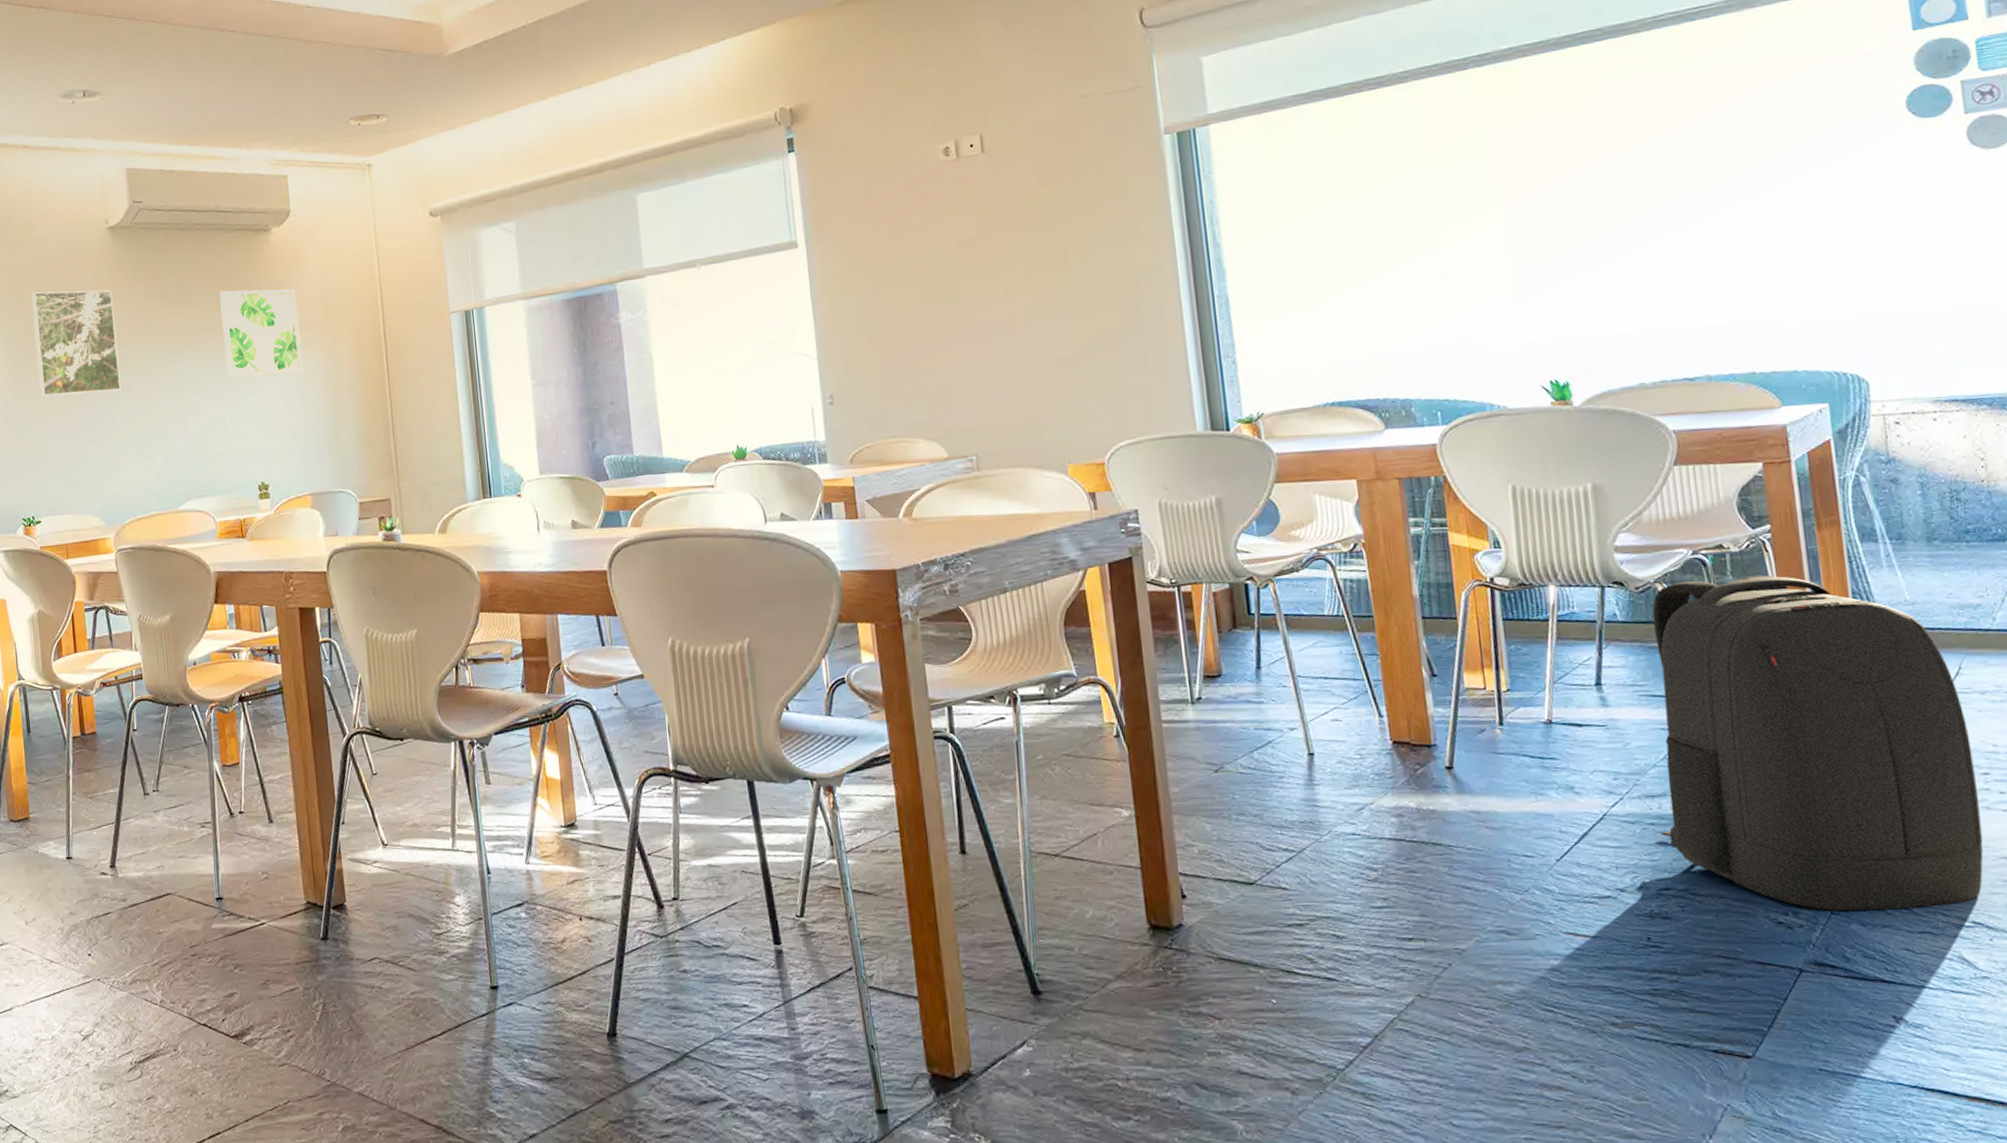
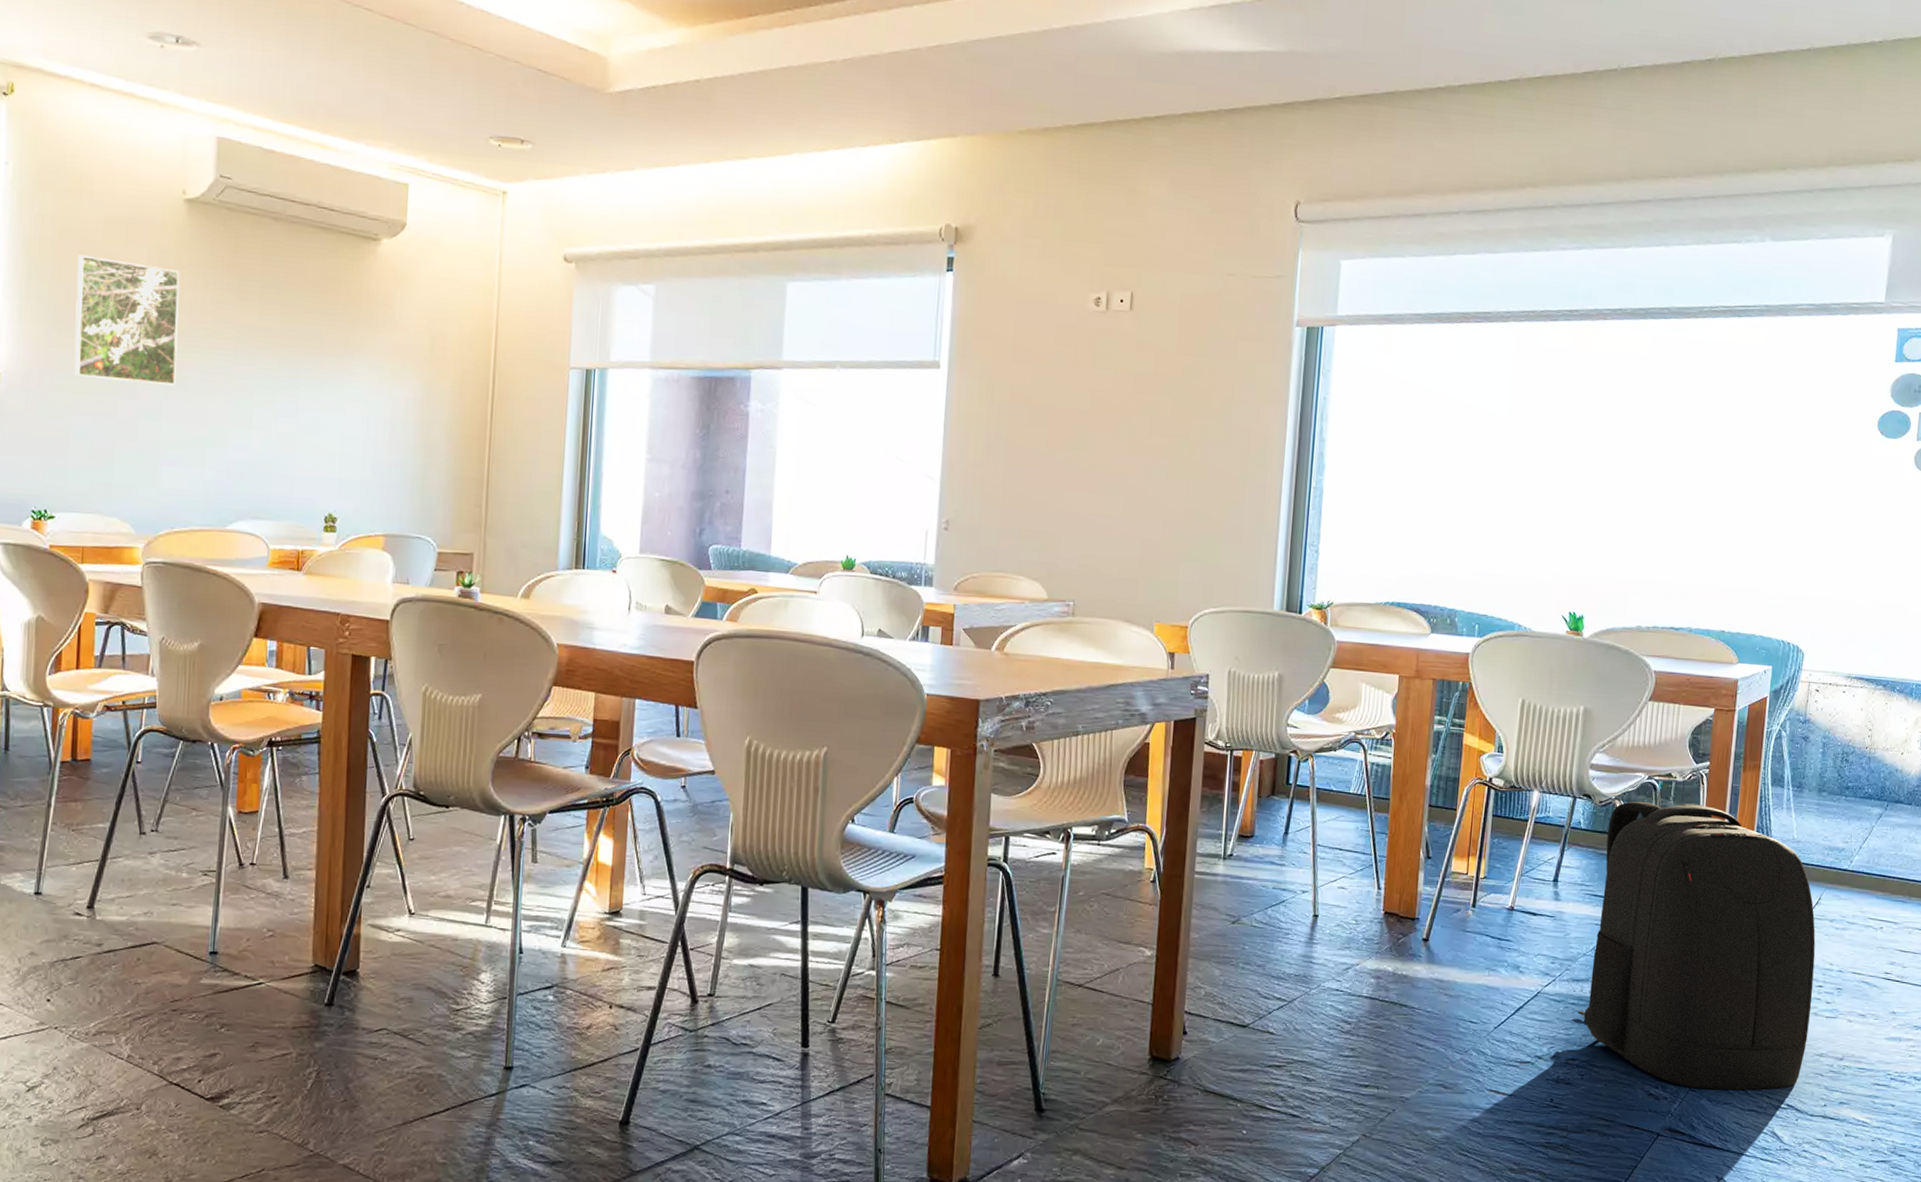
wall art: present [219,289,303,378] -> none [306,296,399,403]

